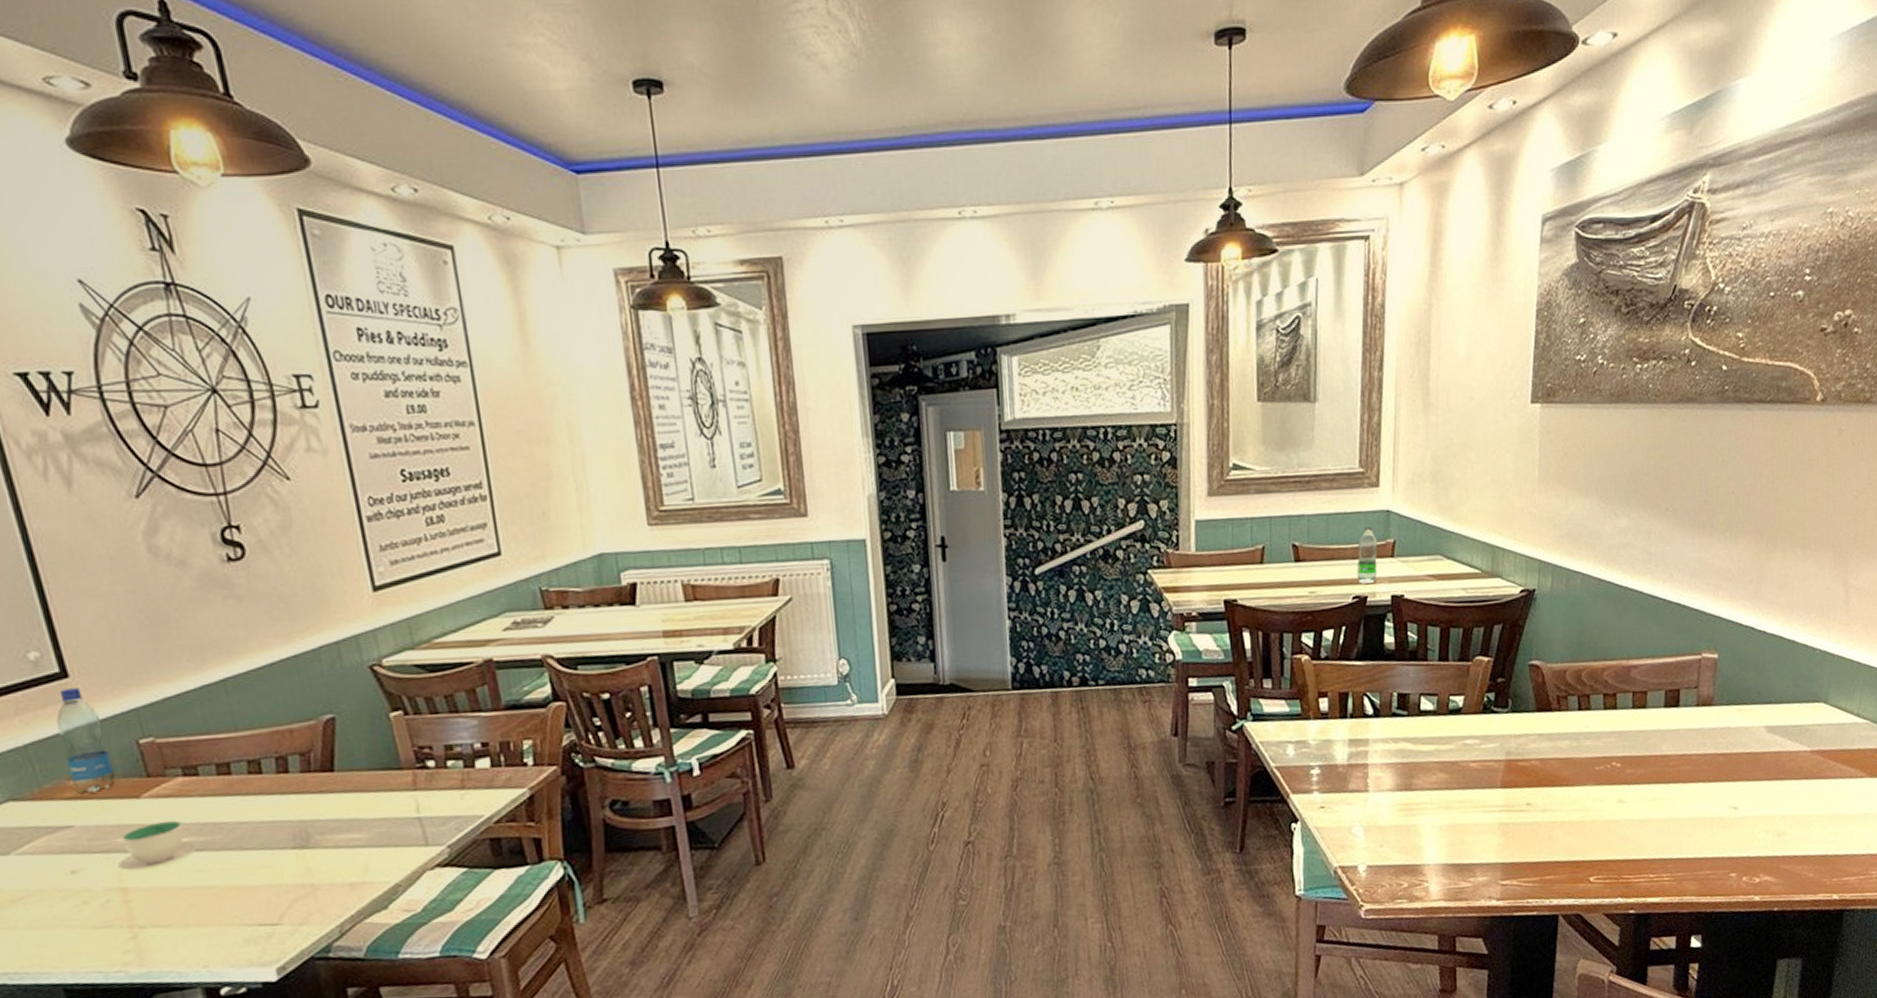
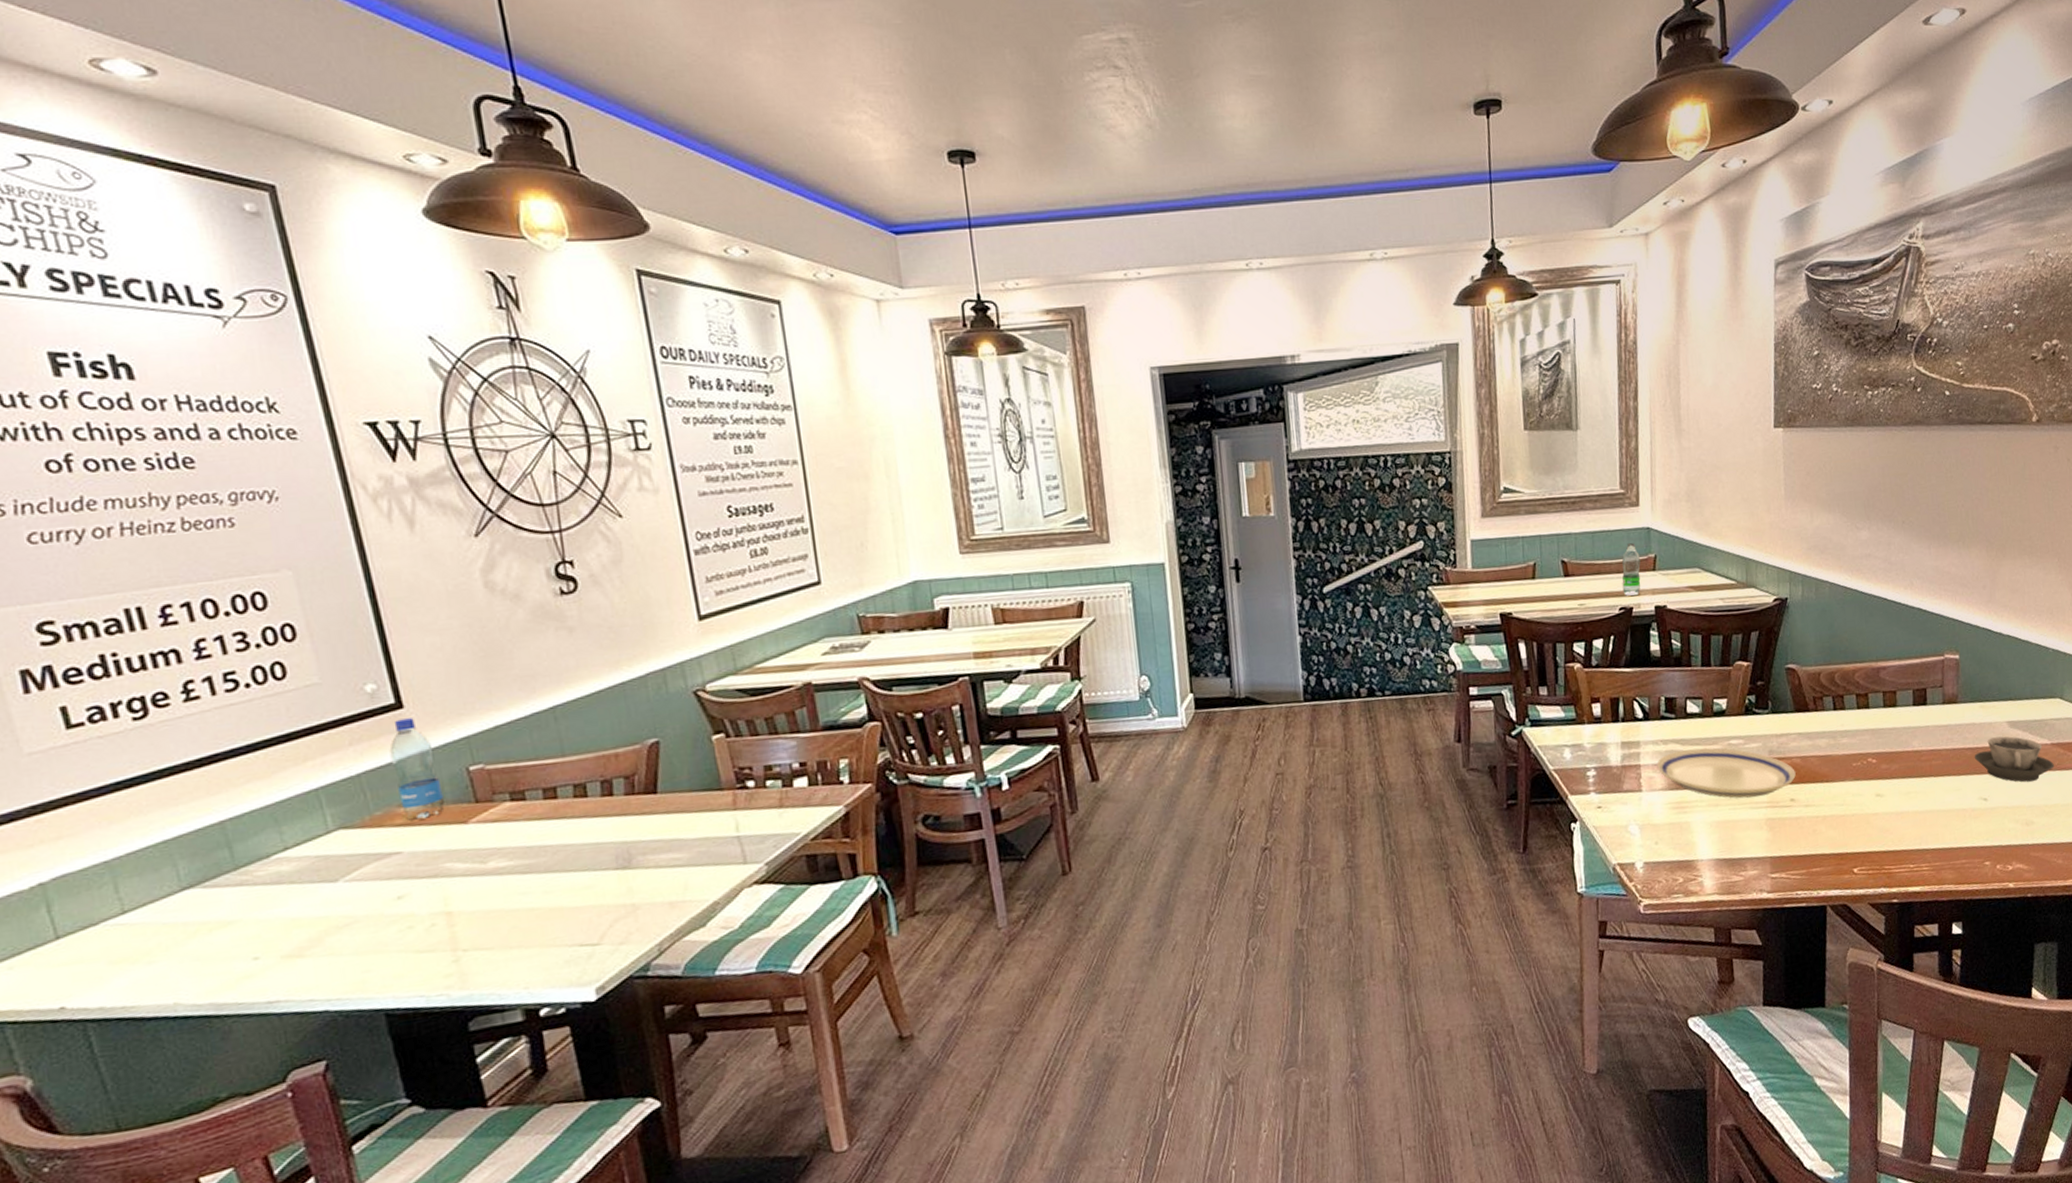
cup: present [118,820,199,872] -> none [444,844,524,896]
plate: none [1386,747,1534,801] -> present [1657,748,1796,798]
cup: none [1726,741,1812,791] -> present [1974,736,2054,782]

